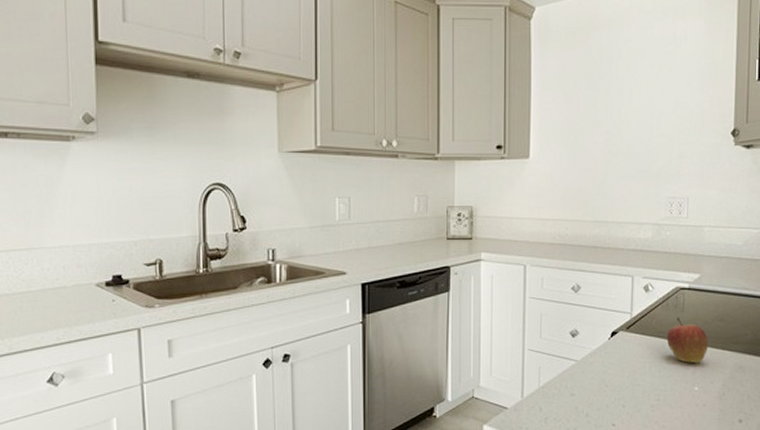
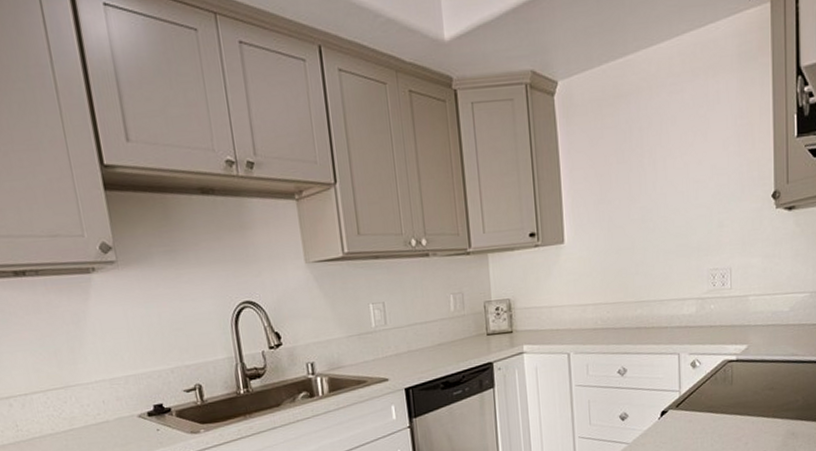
fruit: present [666,317,708,364] -> none [716,390,759,435]

